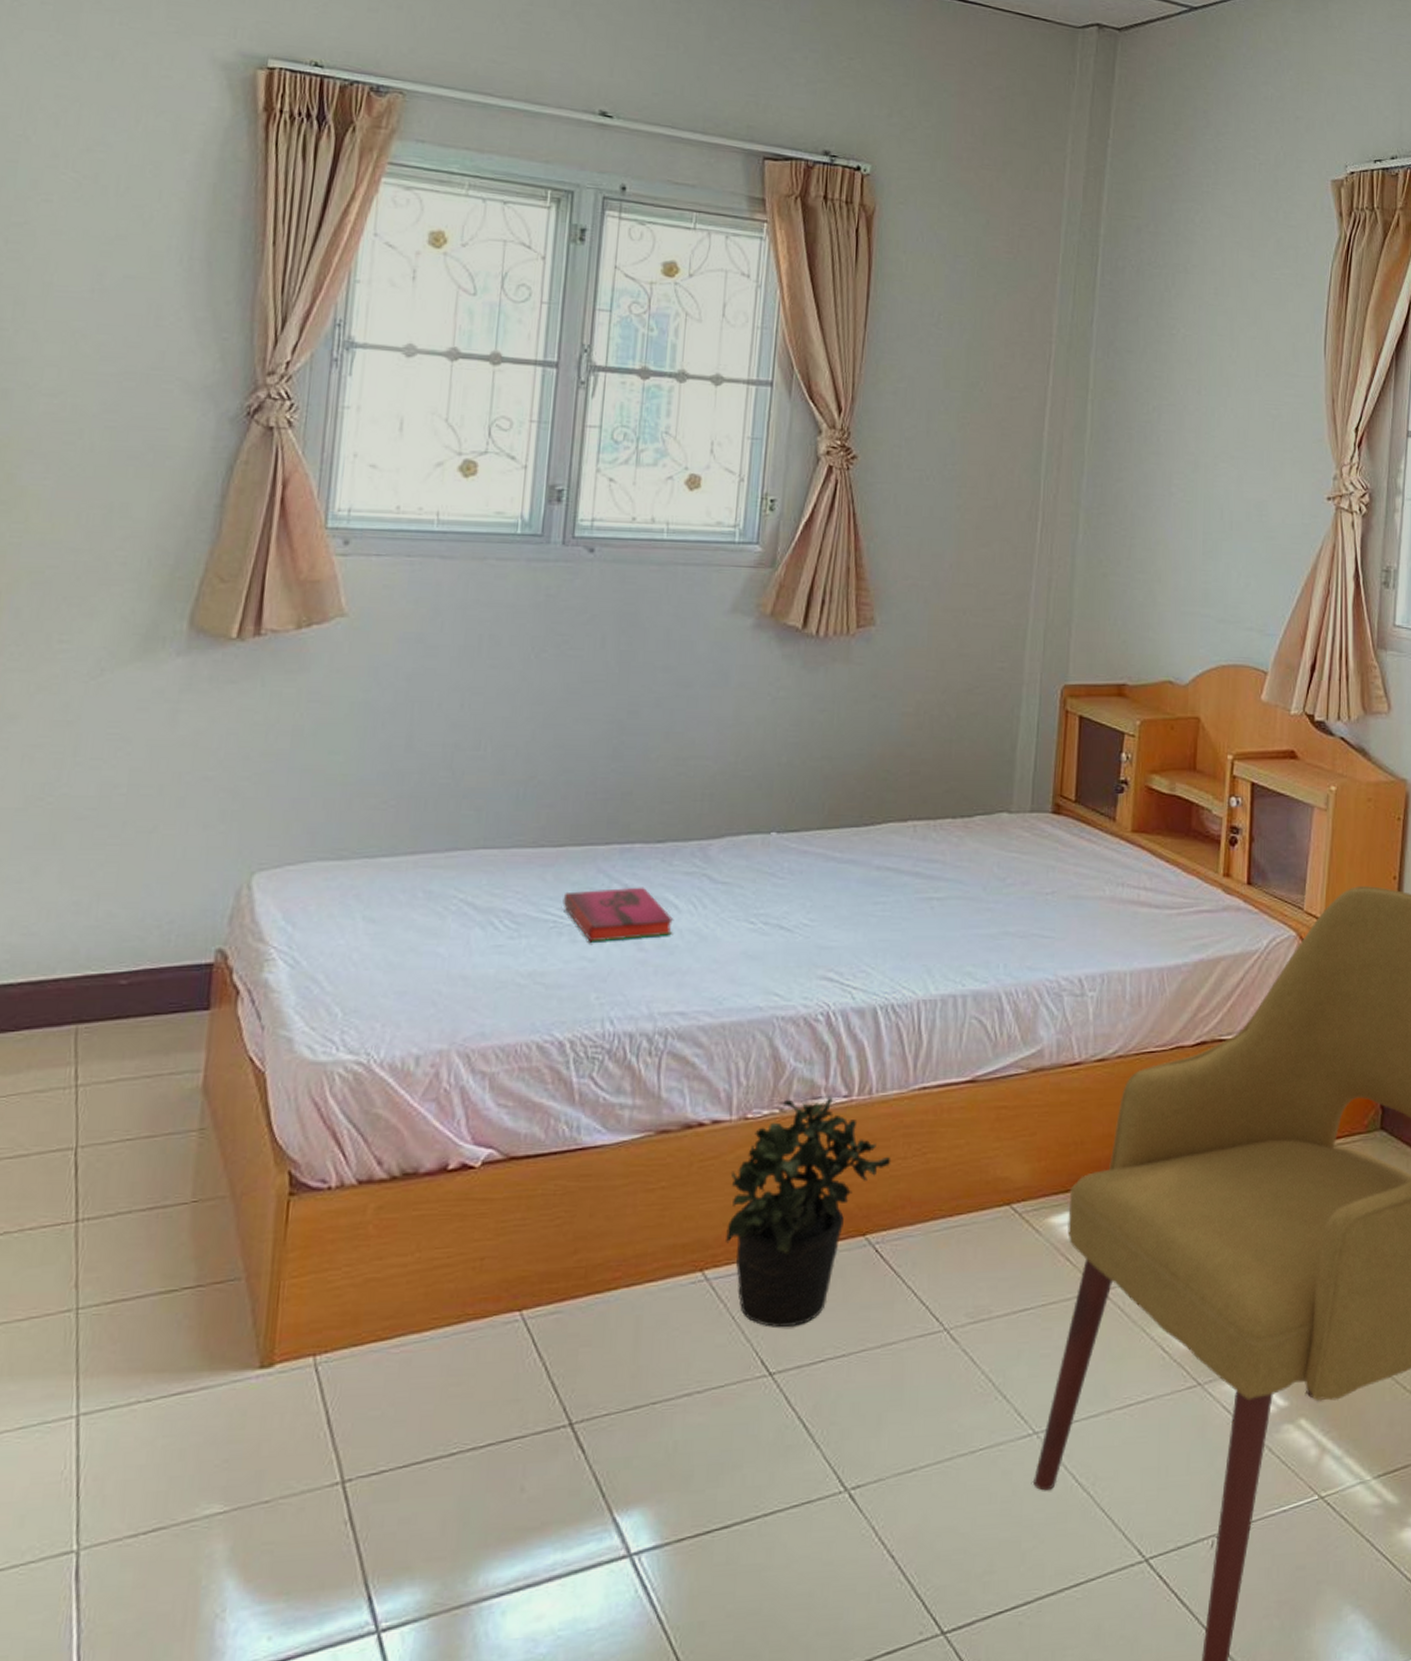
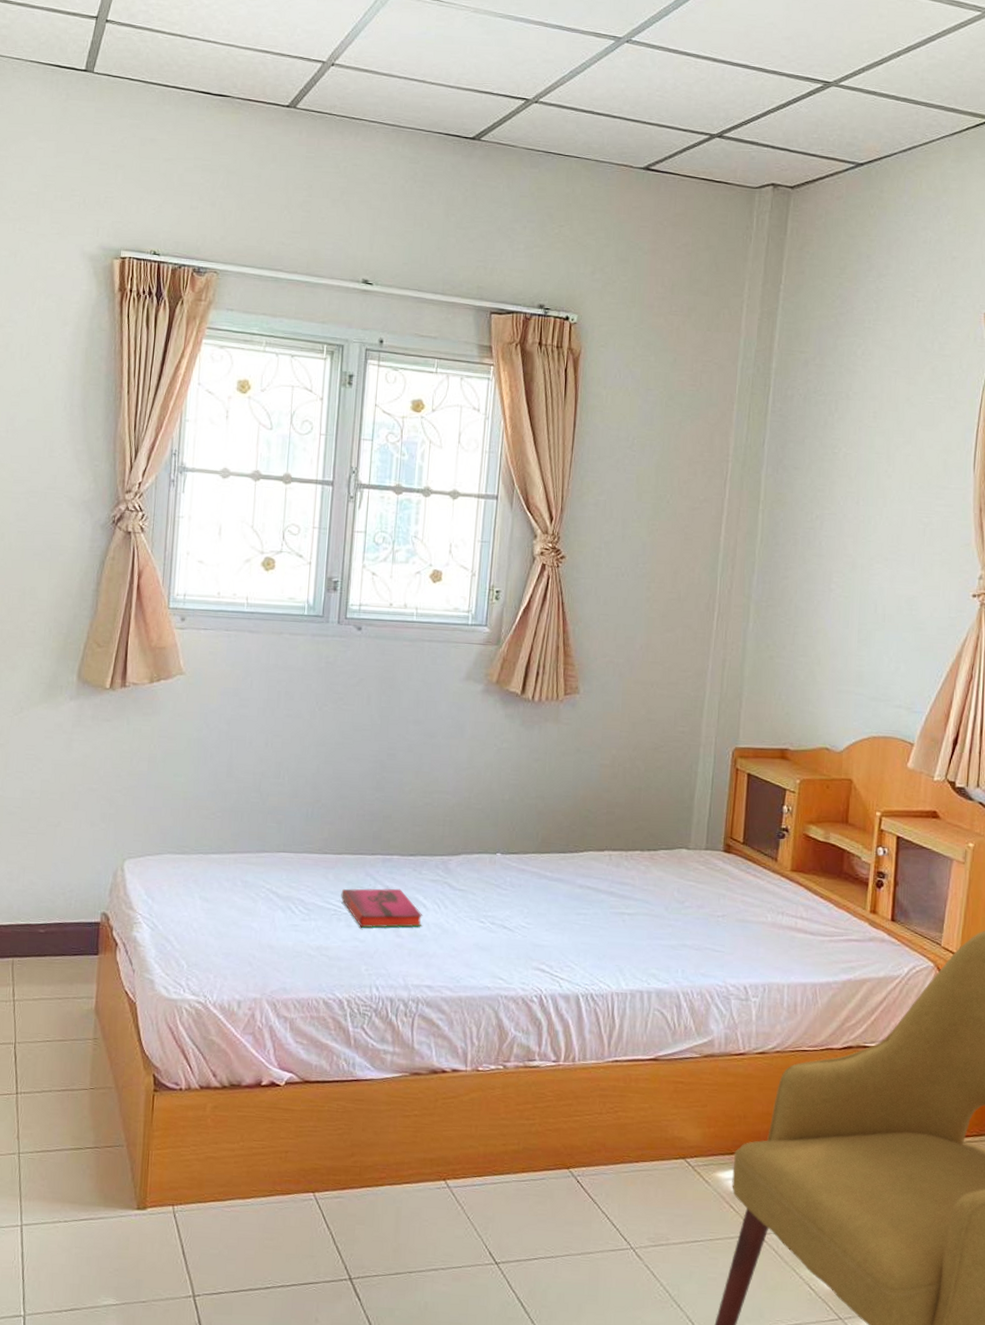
potted plant: present [726,1096,891,1327] -> none [463,1059,590,1230]

